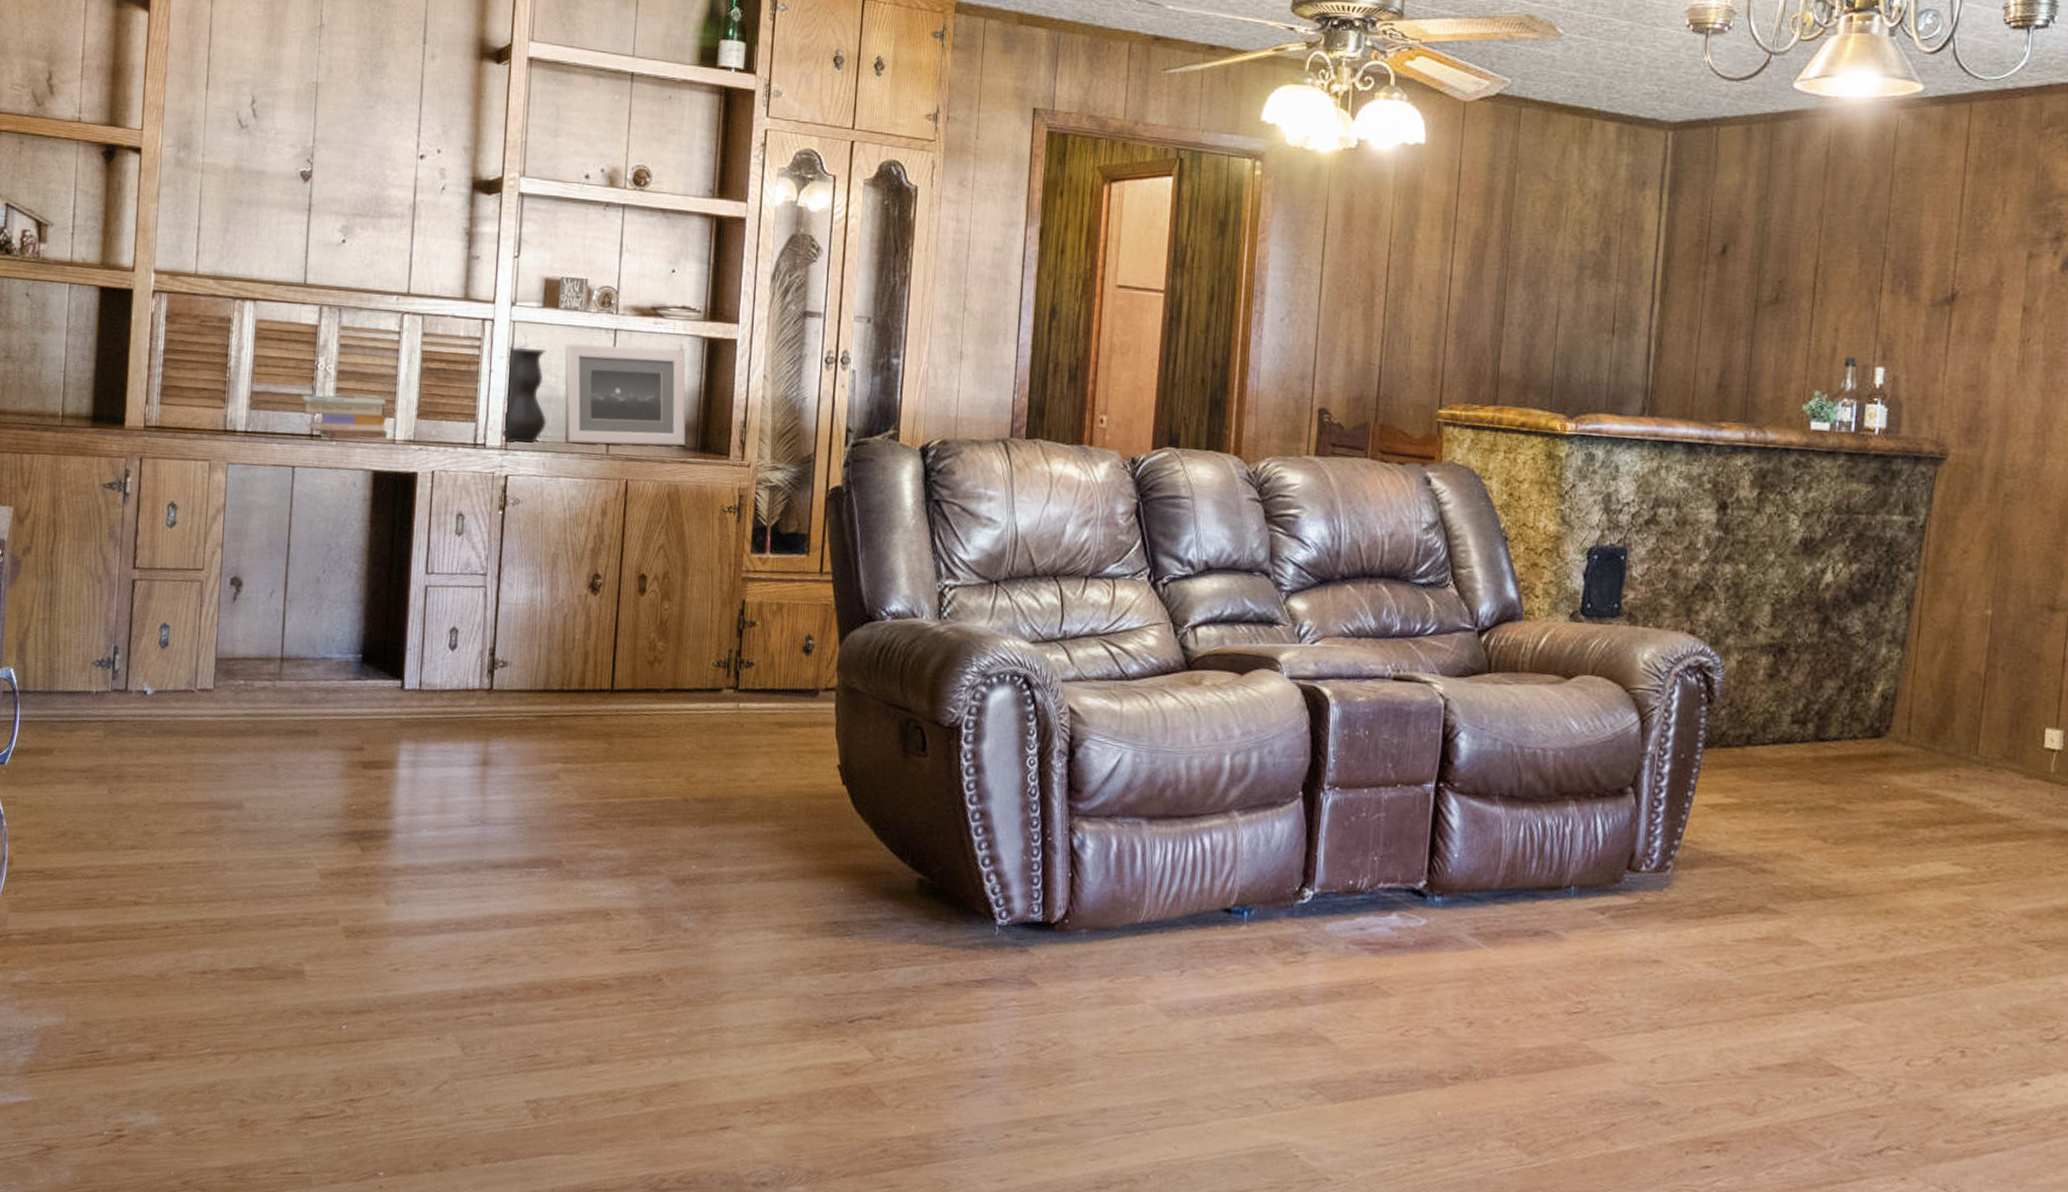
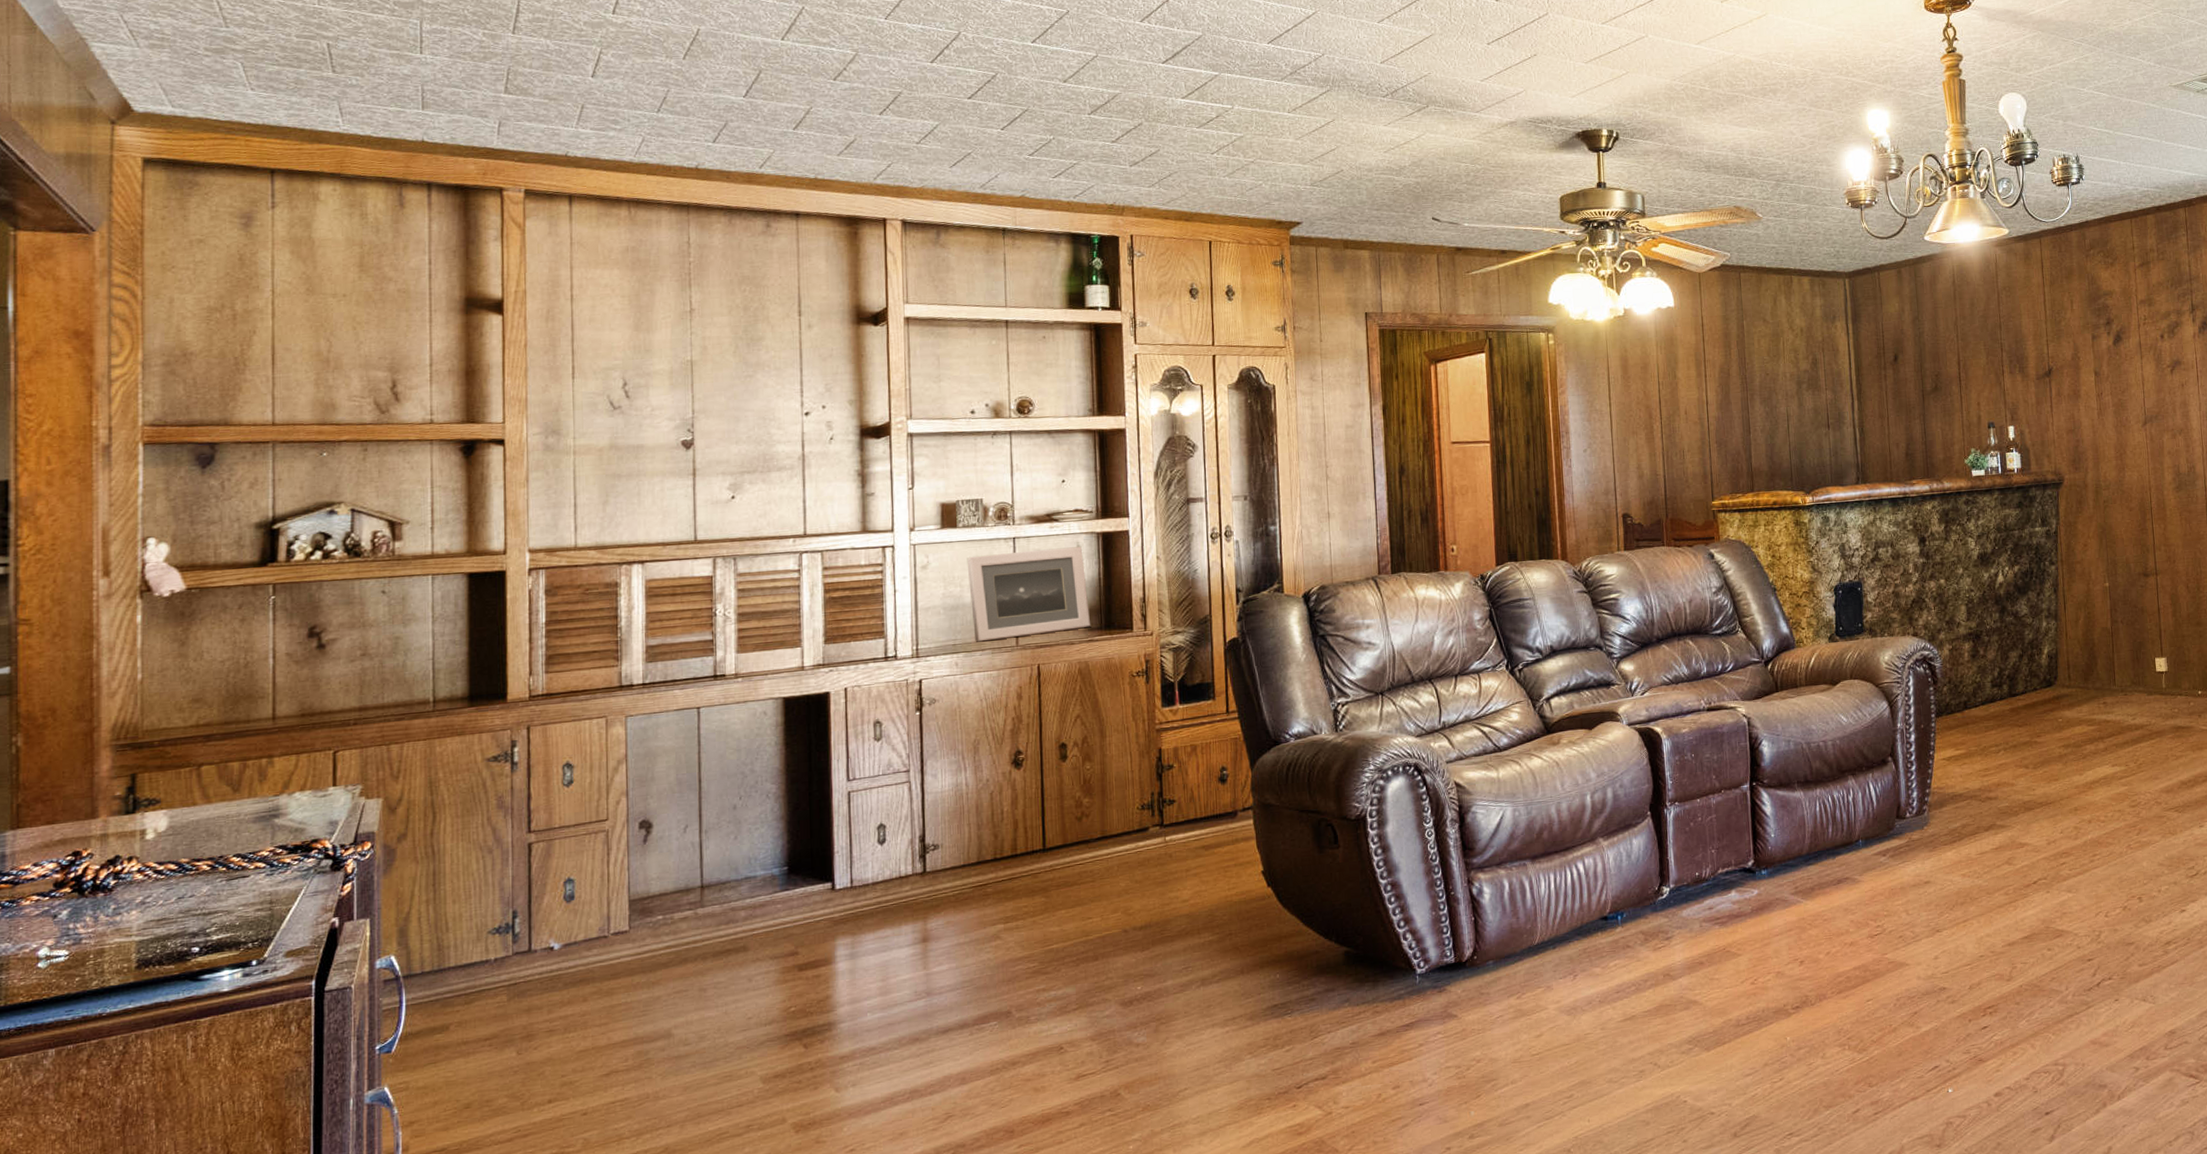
books: present [300,393,387,440] -> none [700,630,795,676]
vase: present [500,346,547,444] -> none [910,565,956,651]

